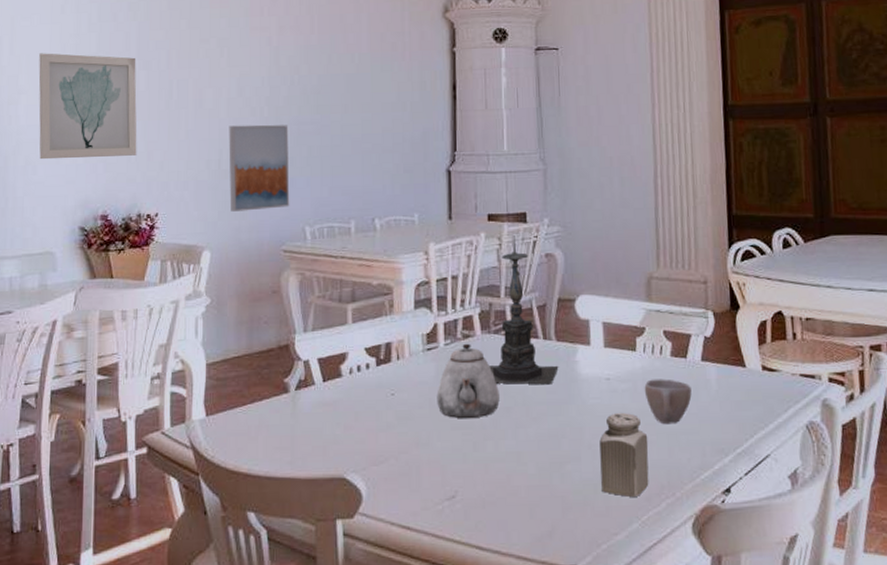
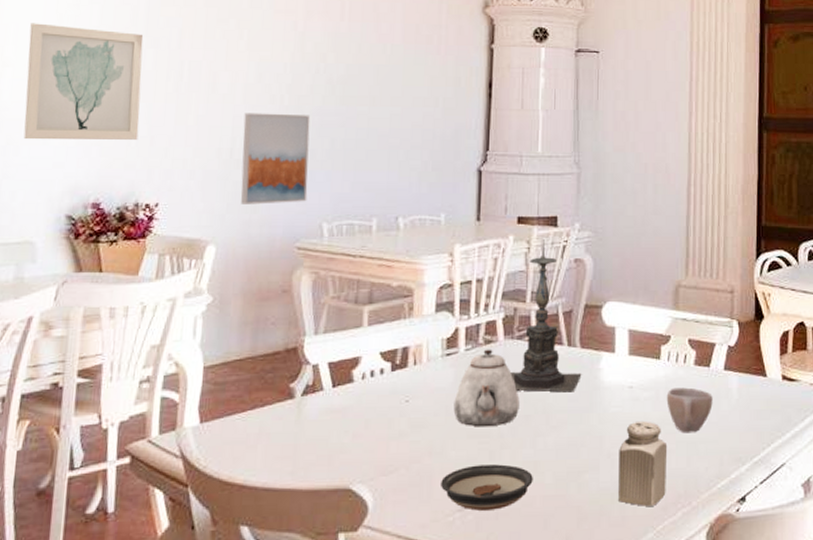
saucer: none [429,455,517,500] -> present [441,464,533,511]

